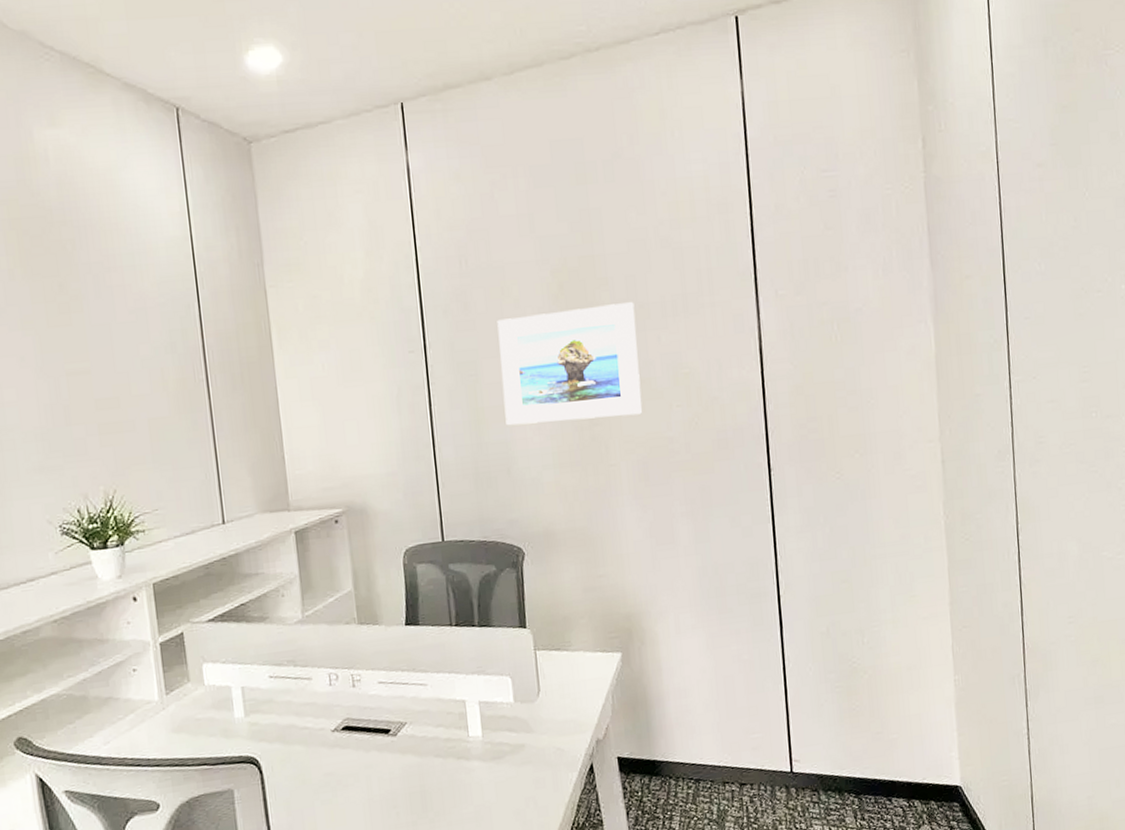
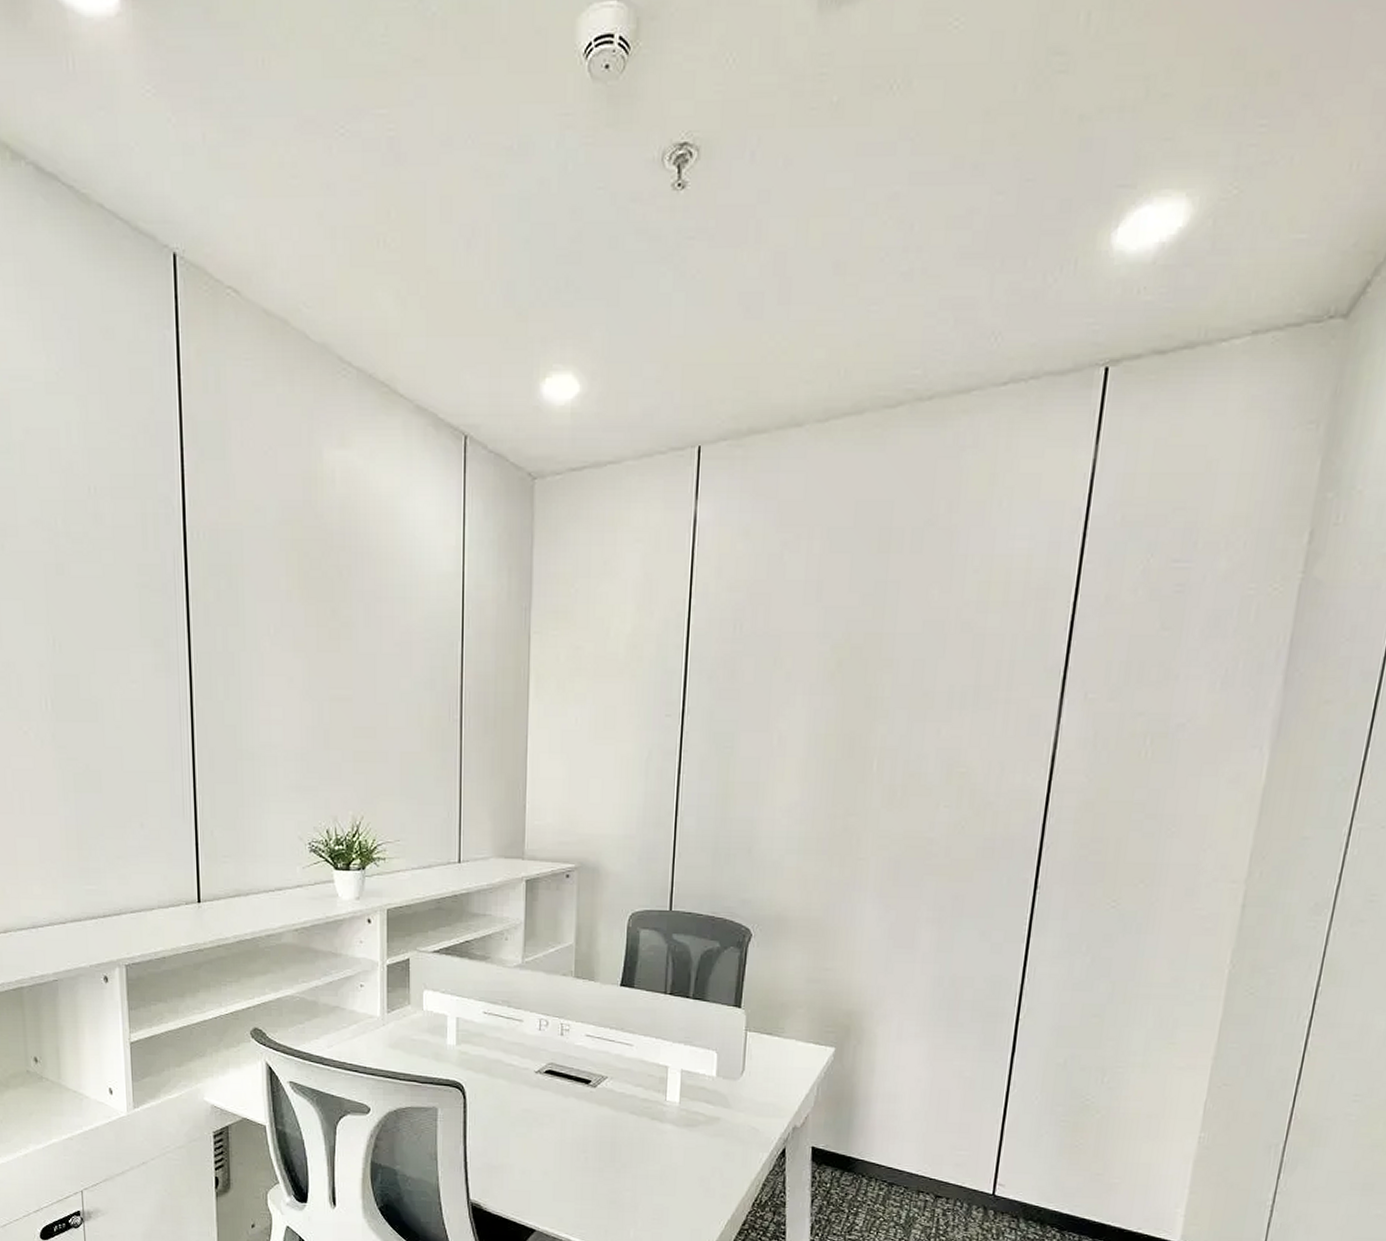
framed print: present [497,302,643,426] -> none [755,688,918,810]

